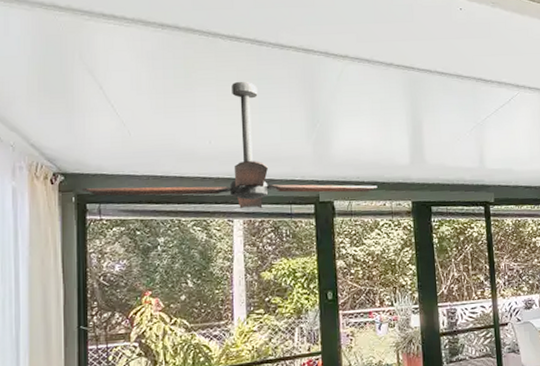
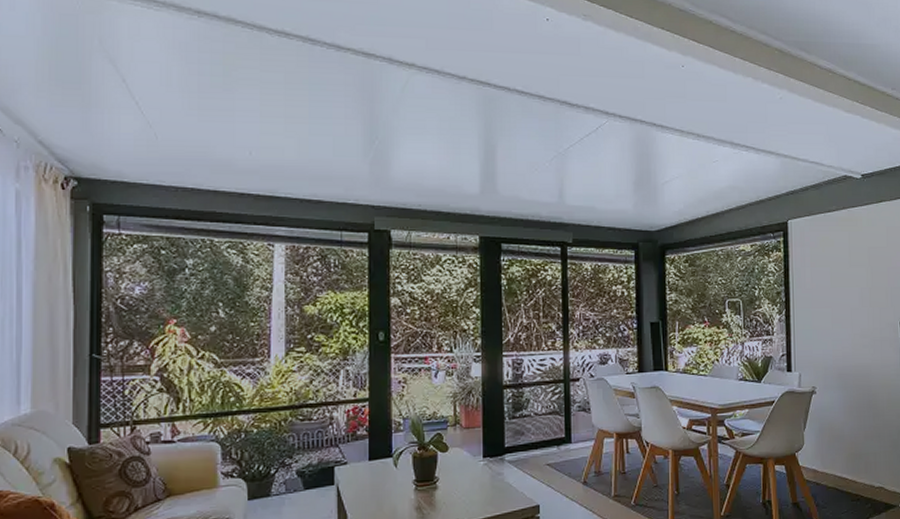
ceiling fan: present [81,81,378,209] -> none [97,84,441,232]

